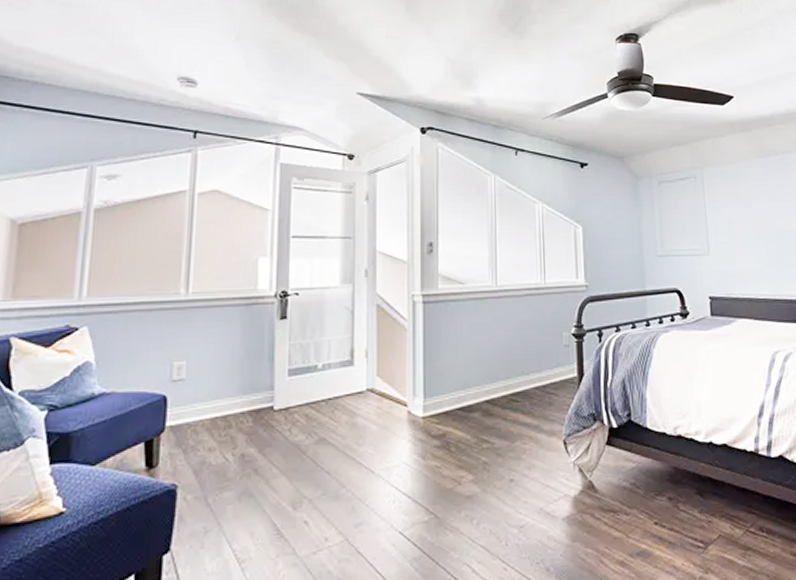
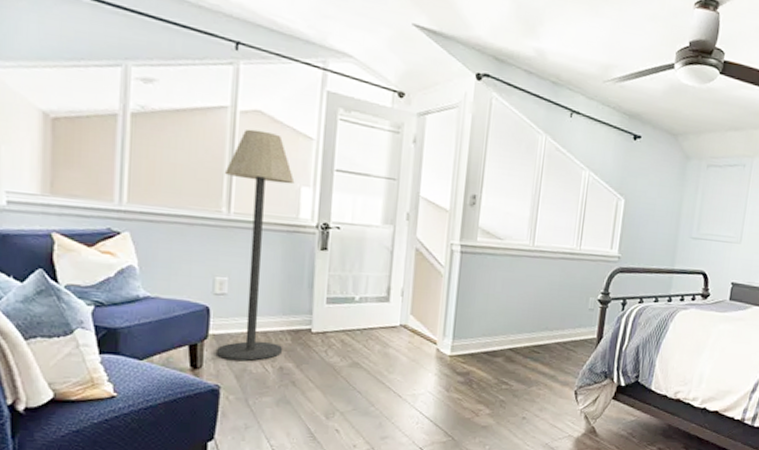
floor lamp: none [172,208,252,453] -> present [215,129,295,361]

